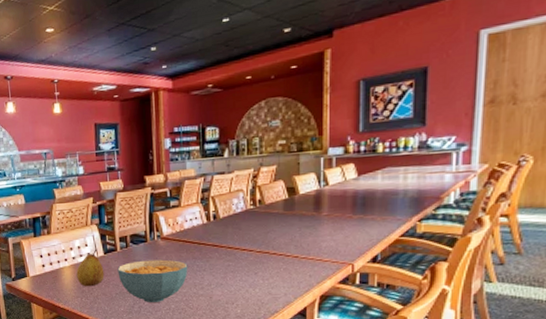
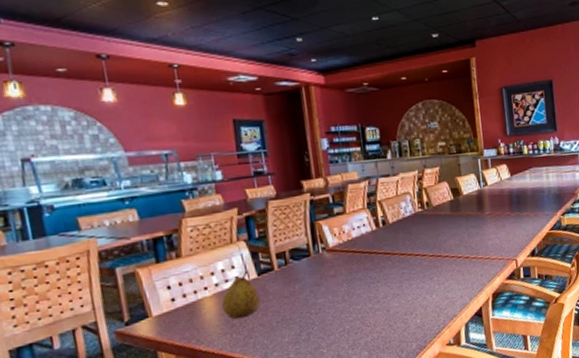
cereal bowl: present [117,259,188,302] -> none [276,273,361,327]

